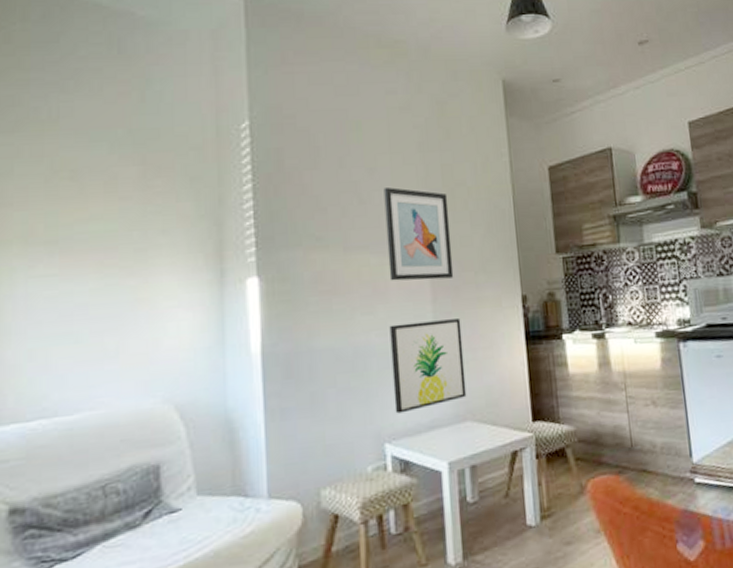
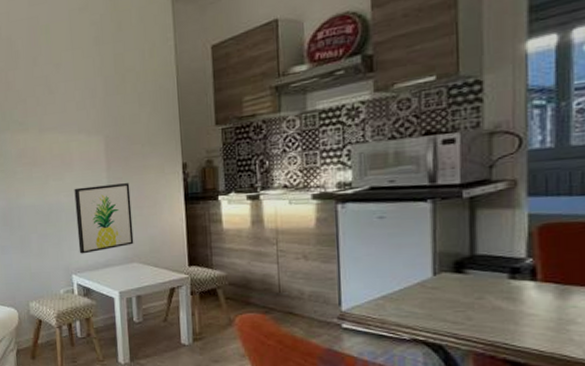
wall art: present [383,187,454,281] -> none [67,78,124,154]

